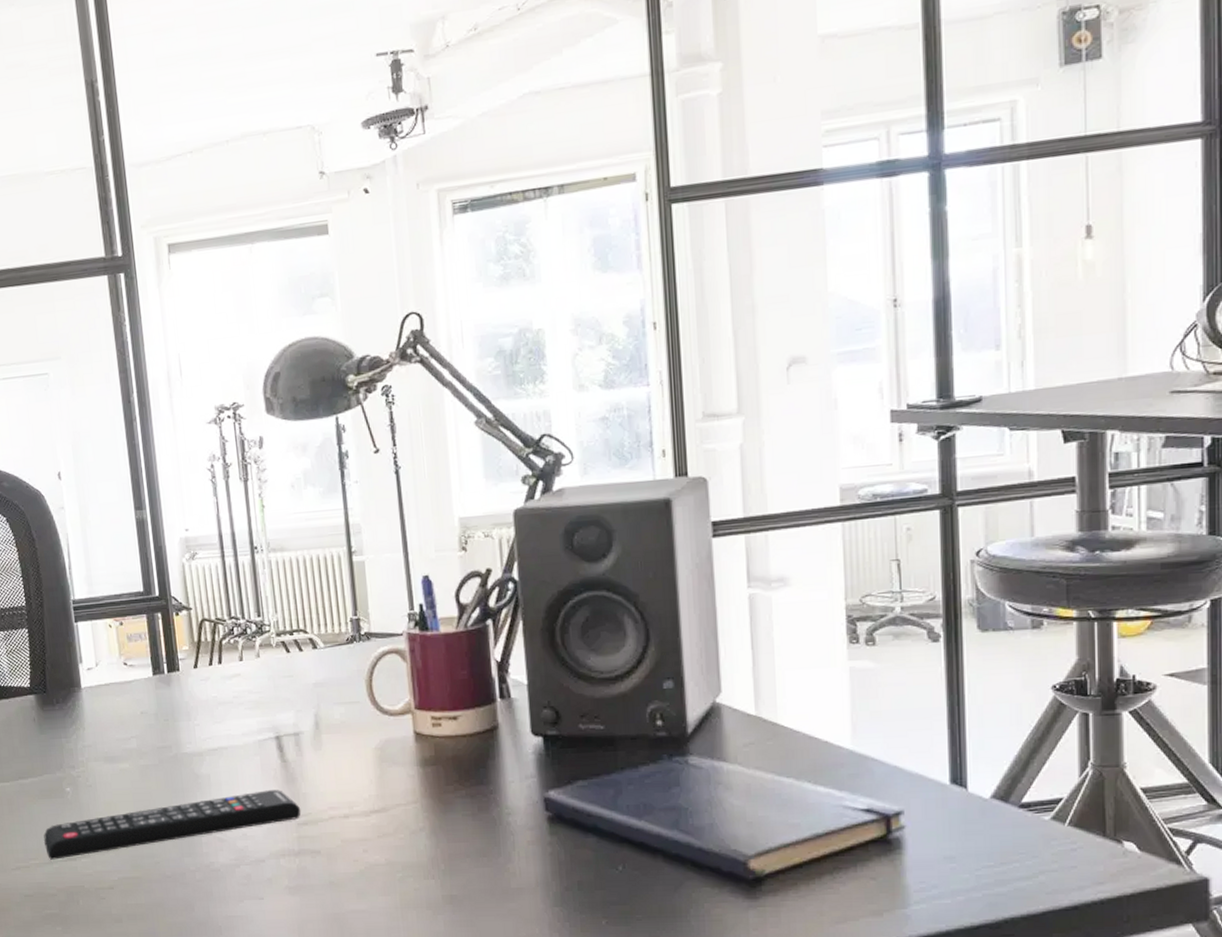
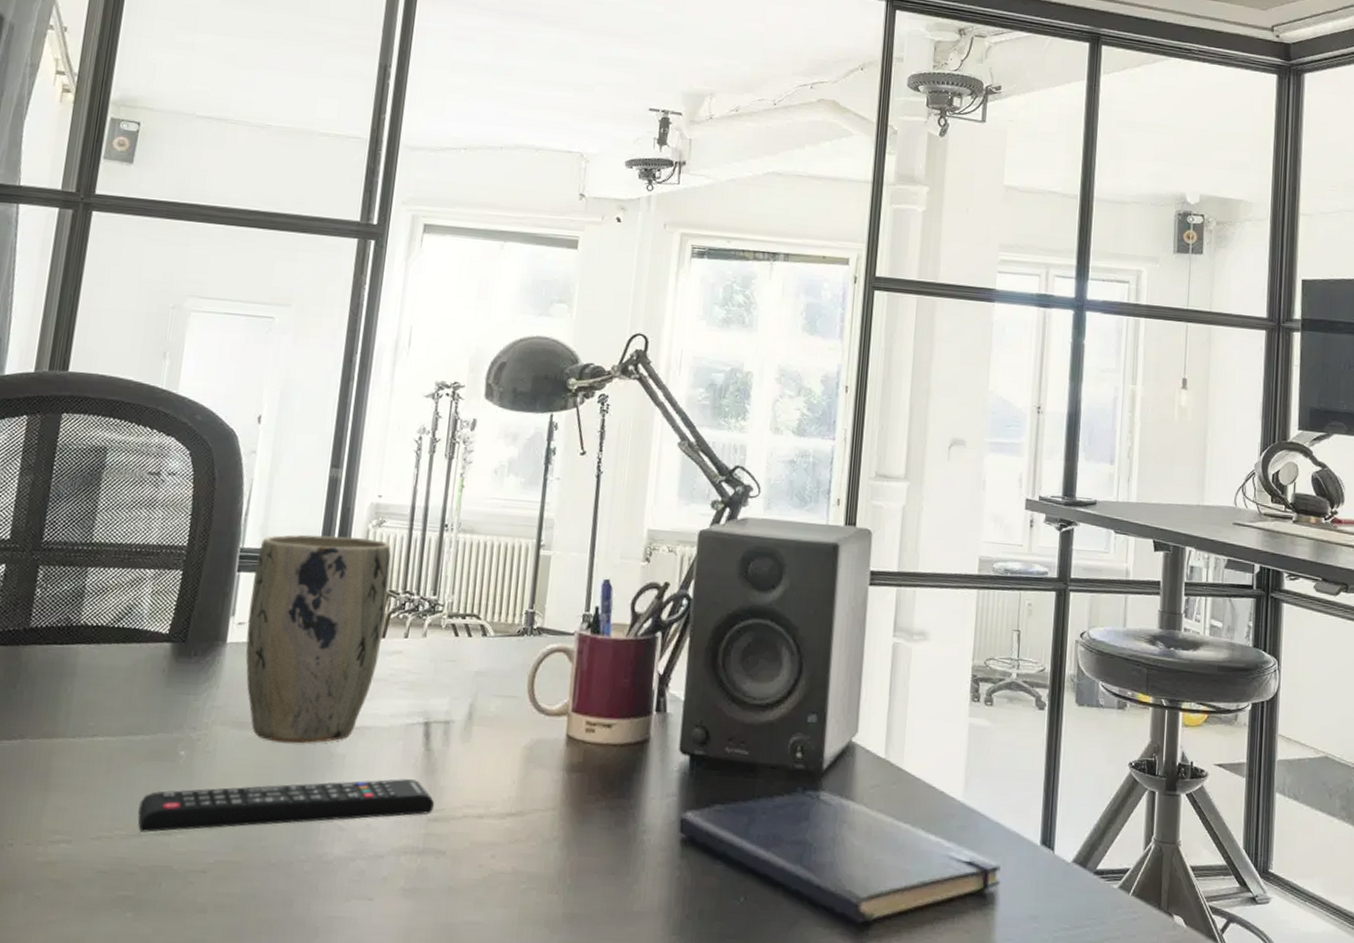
plant pot: none [89,572,220,771] -> present [245,534,392,744]

